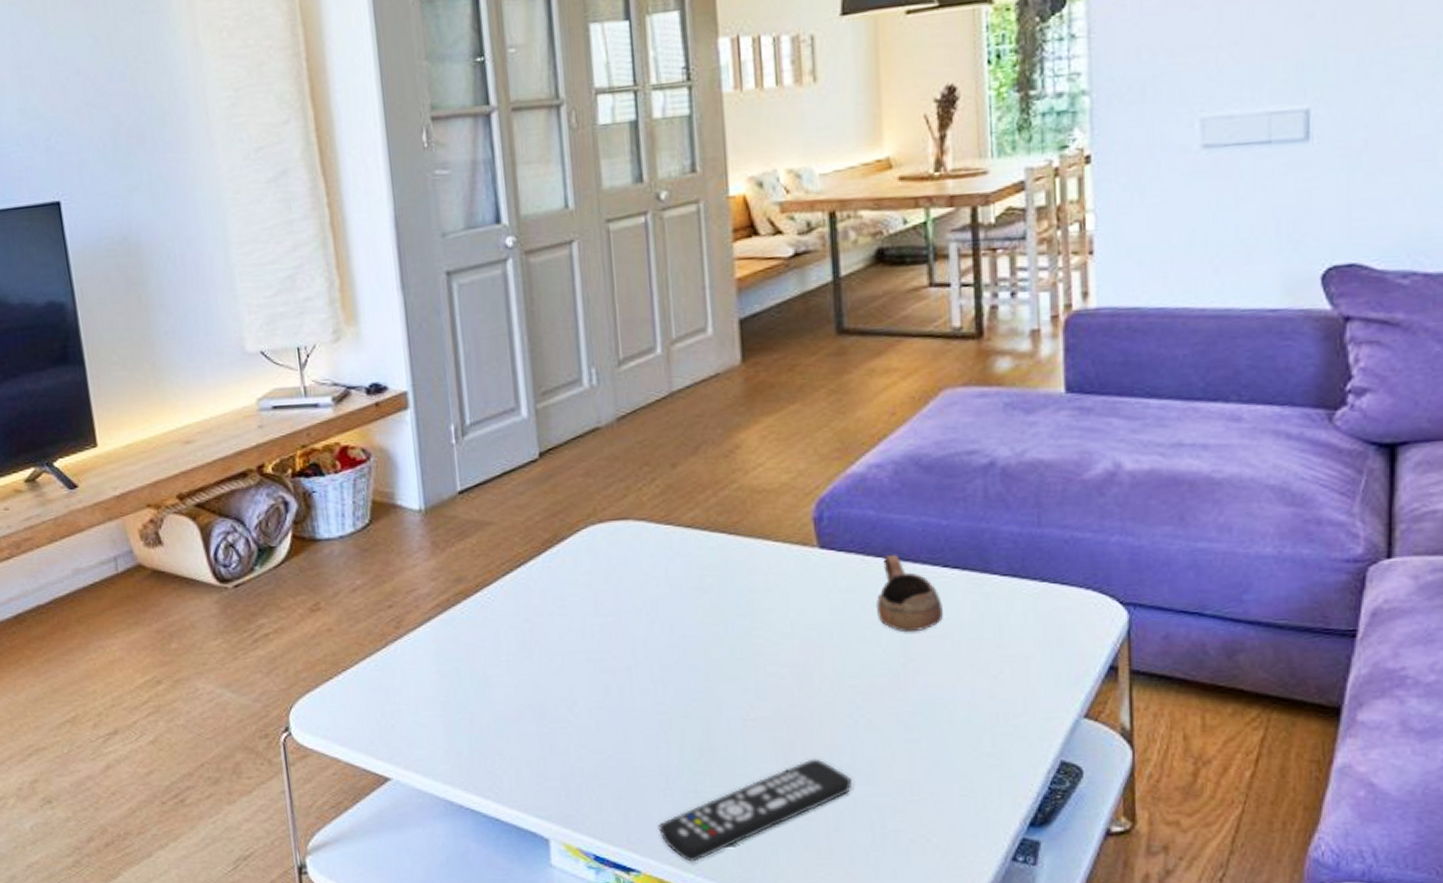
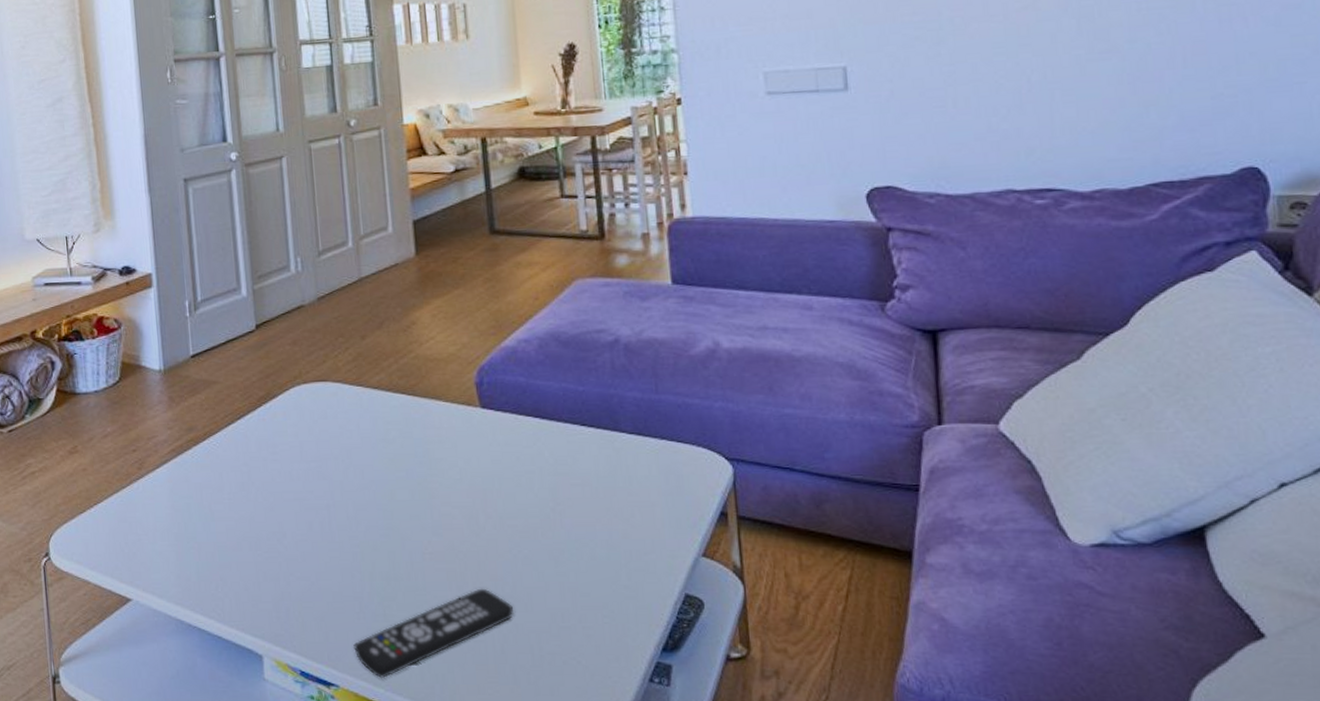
cup: present [875,554,943,633] -> none [527,414,583,481]

